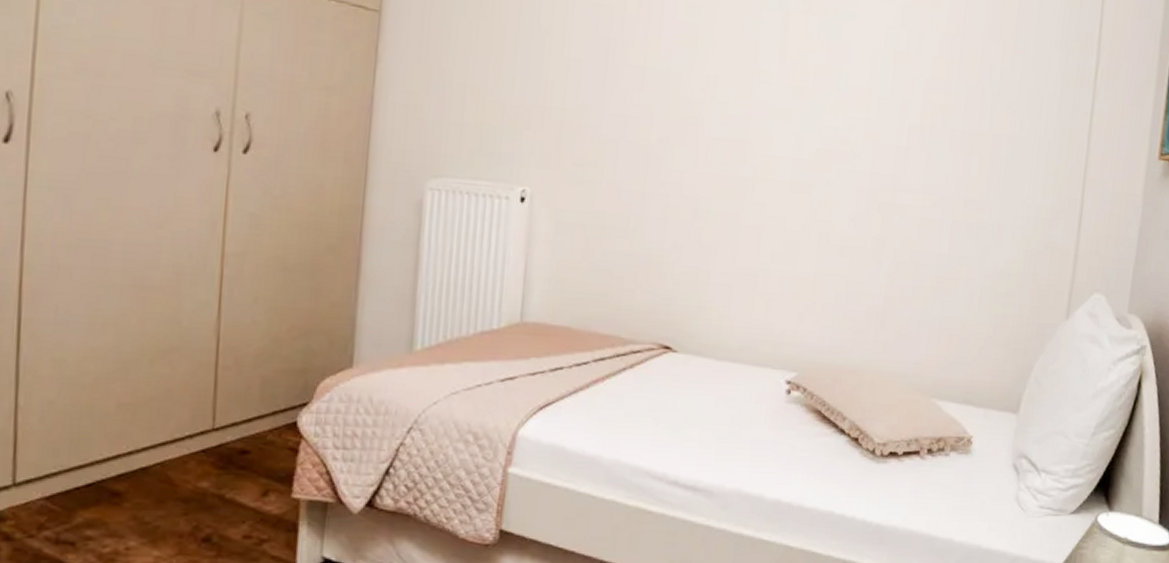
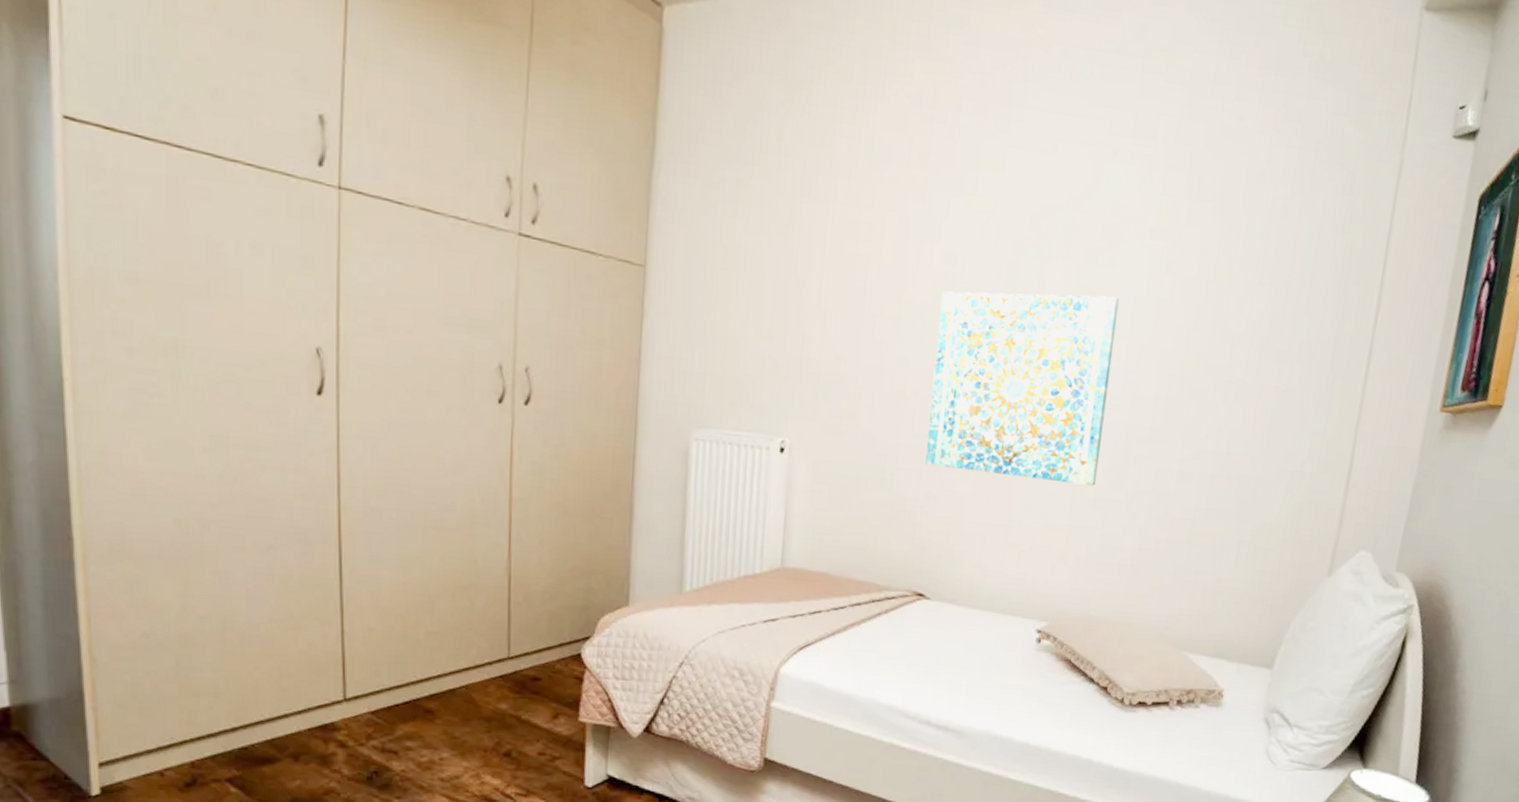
wall art: none [671,41,859,233] -> present [925,291,1119,486]

